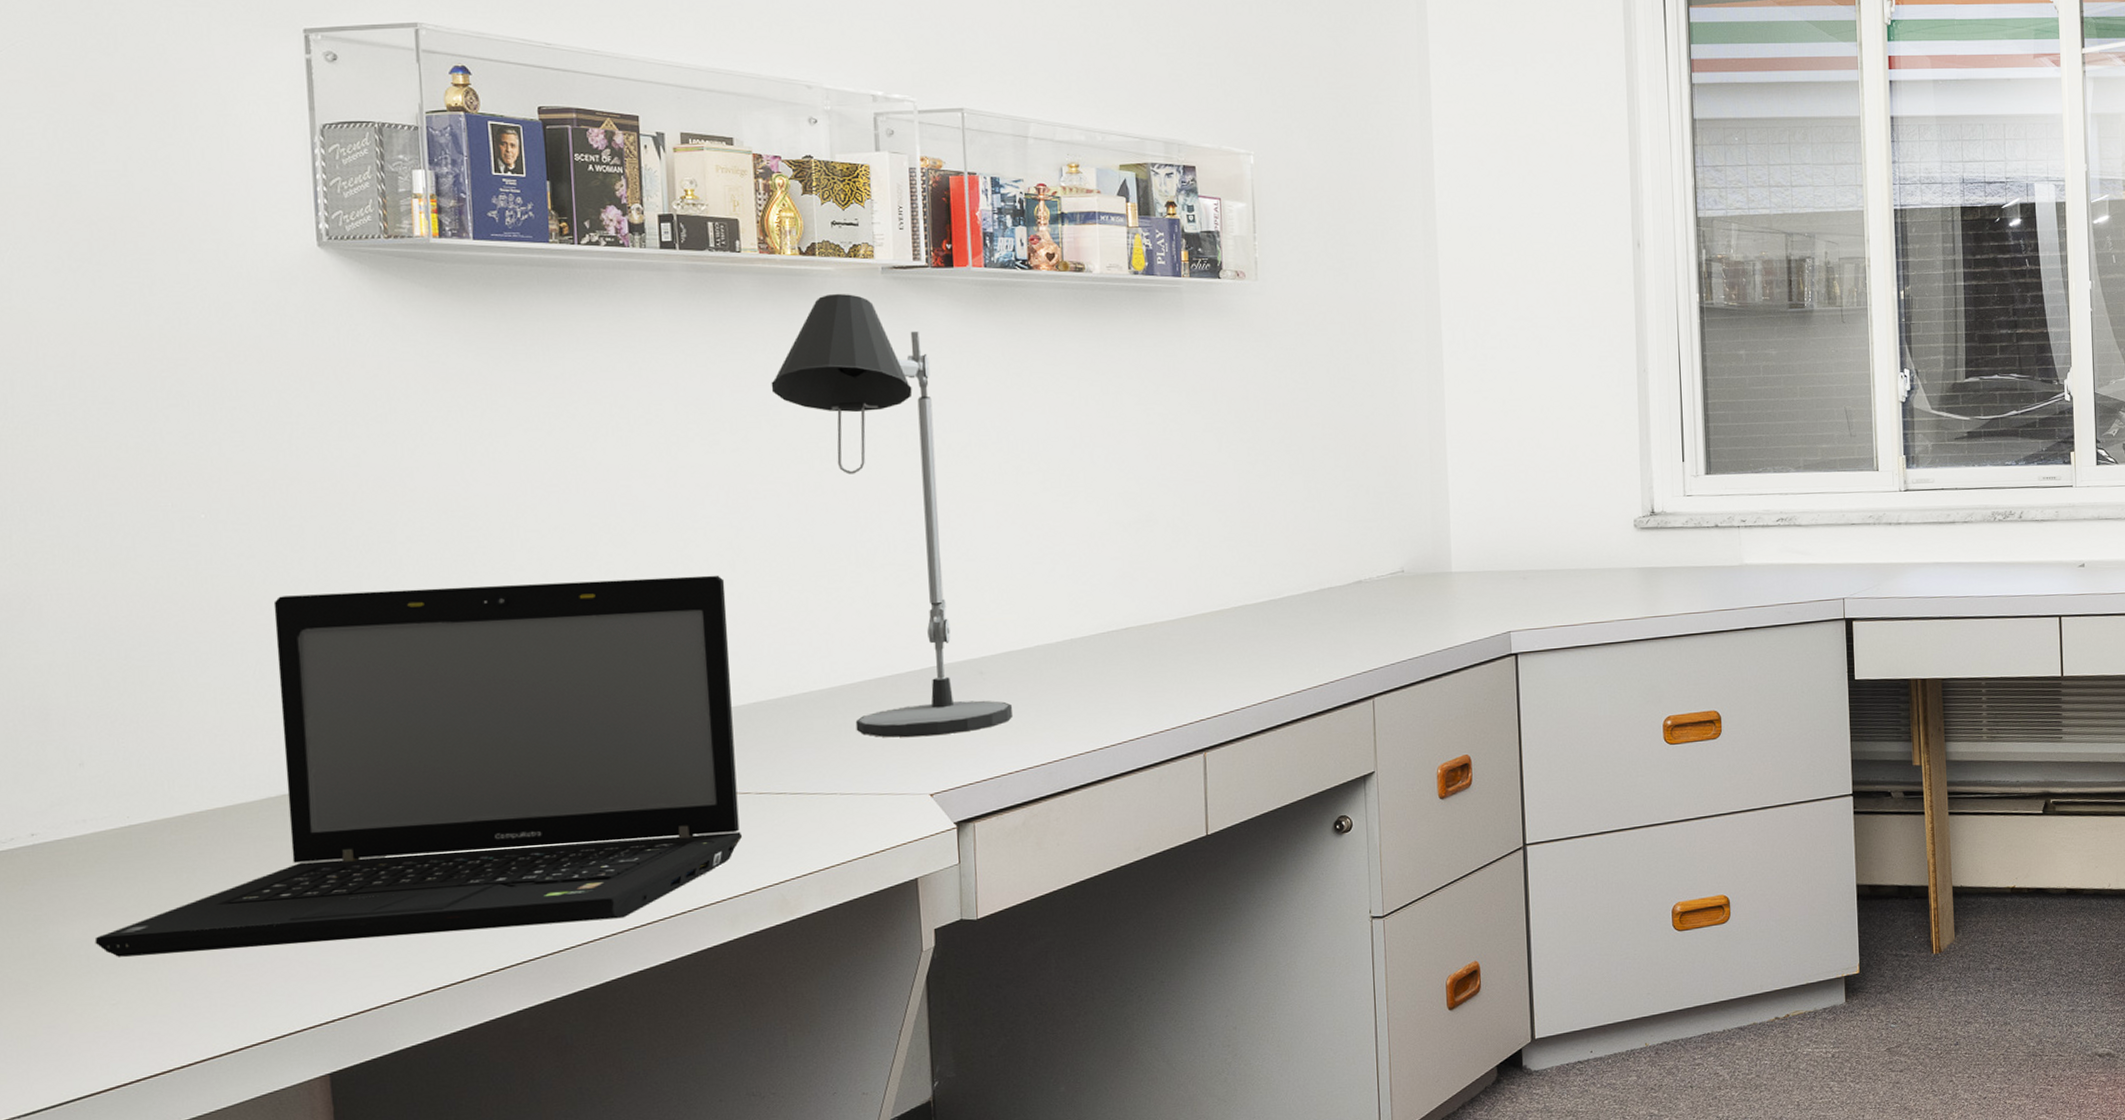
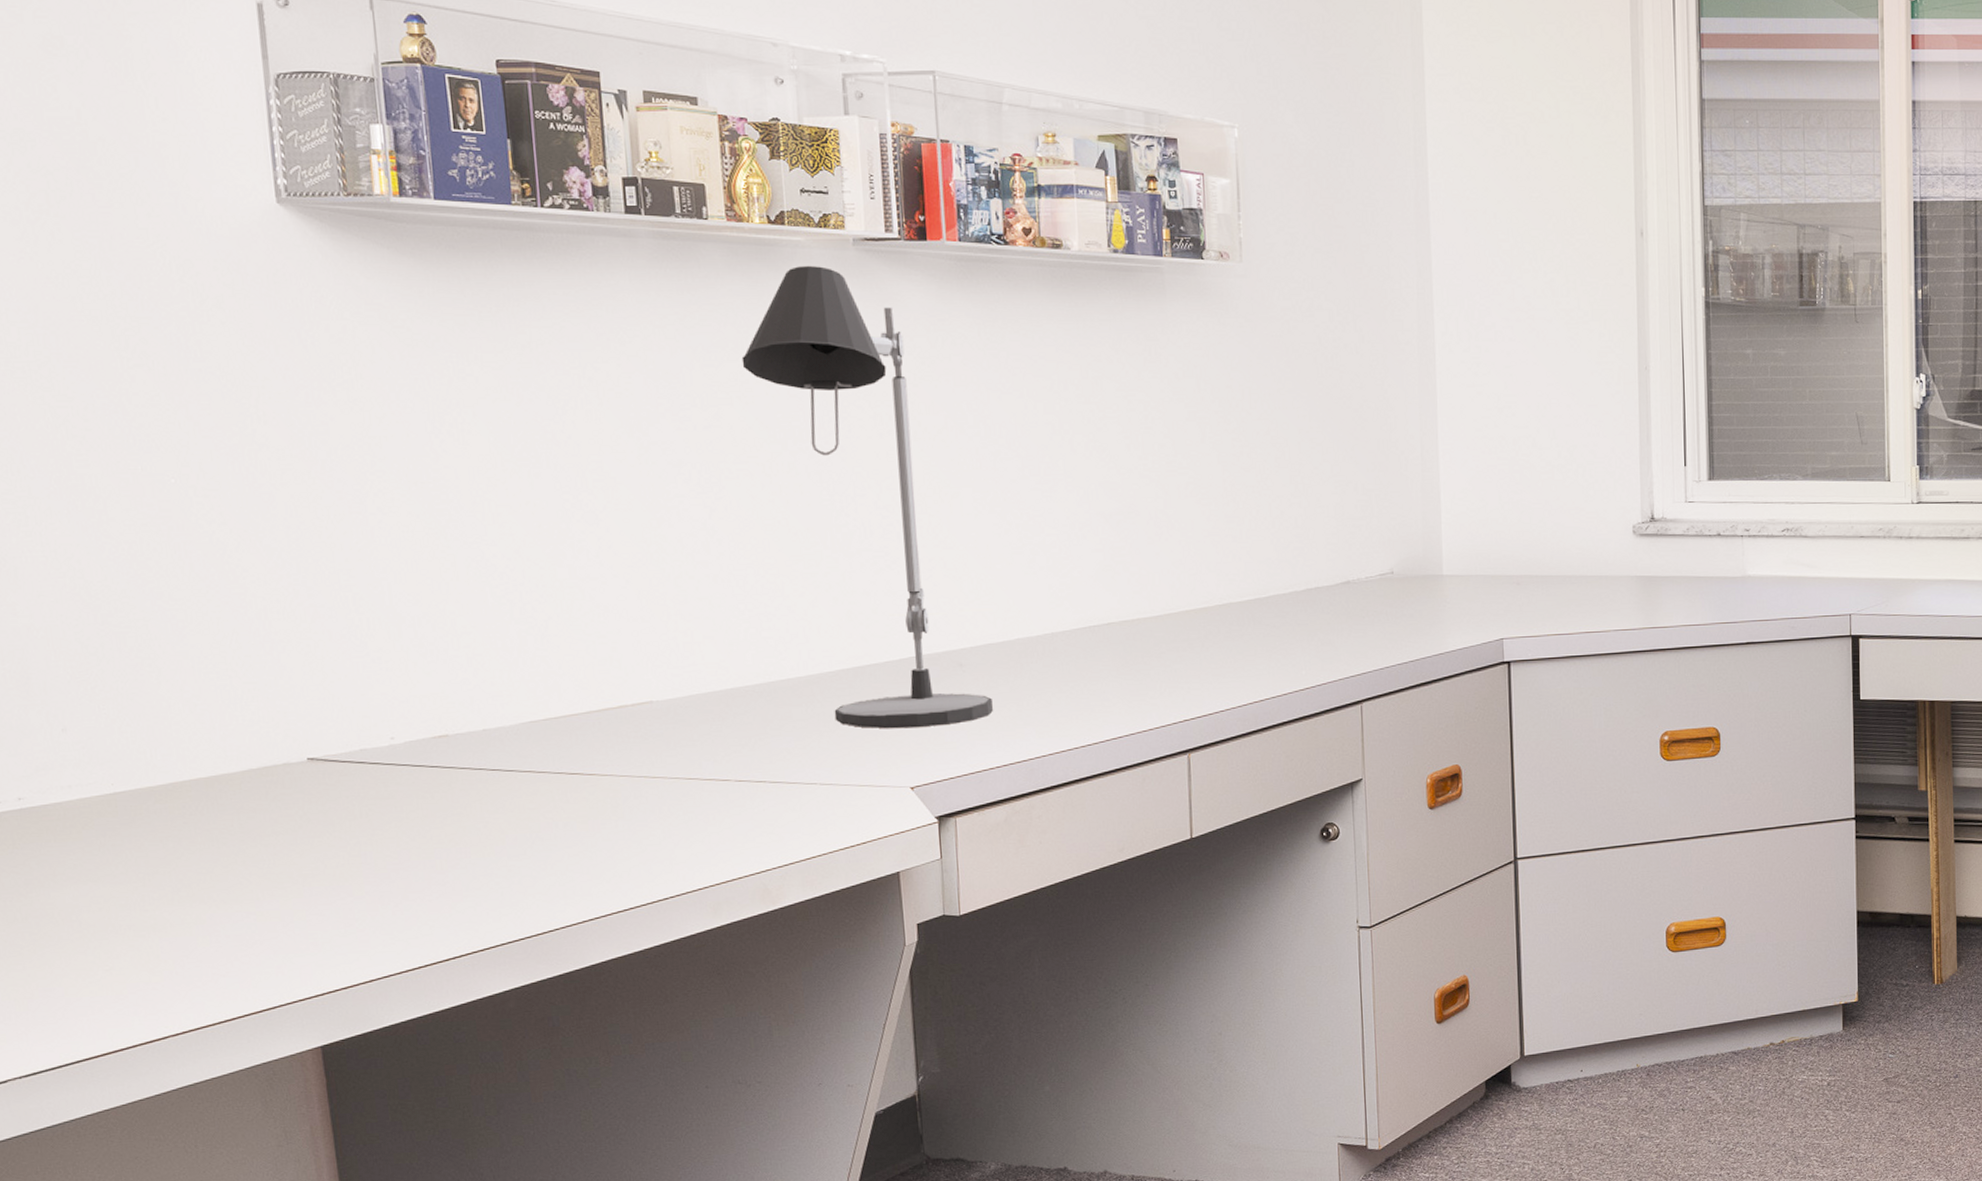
laptop: present [94,575,743,957] -> none [85,556,723,924]

